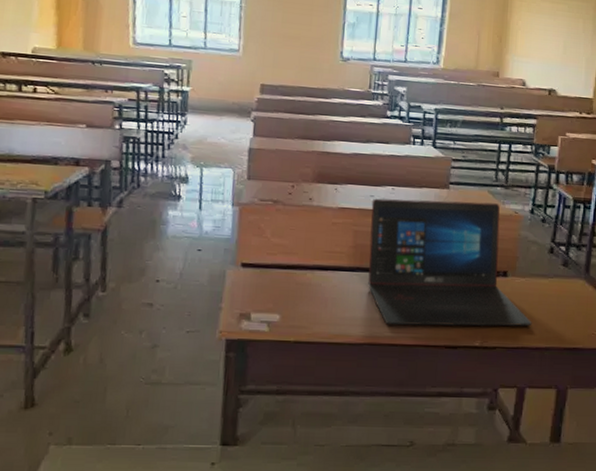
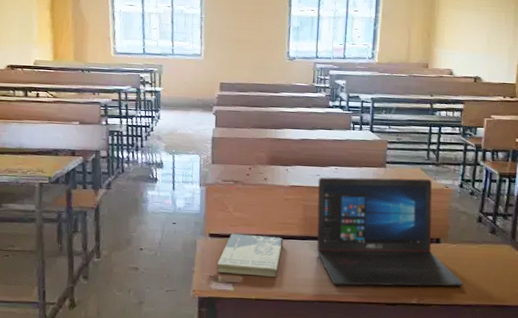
book: none [250,263,329,316] -> present [217,233,283,278]

